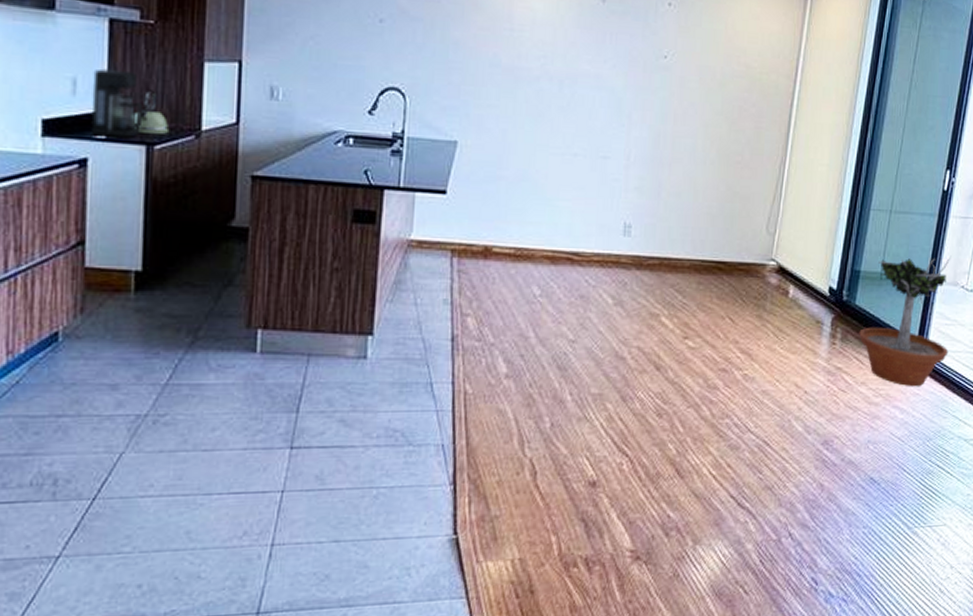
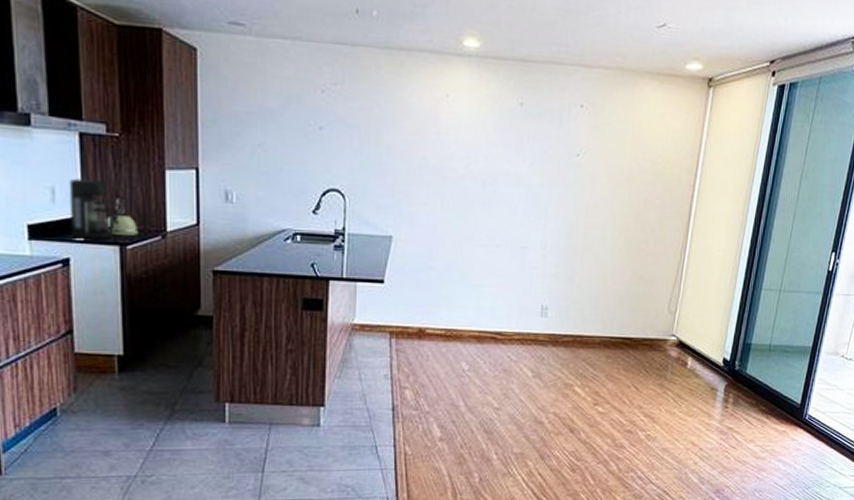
potted tree: present [859,255,951,386] -> none [749,328,834,443]

